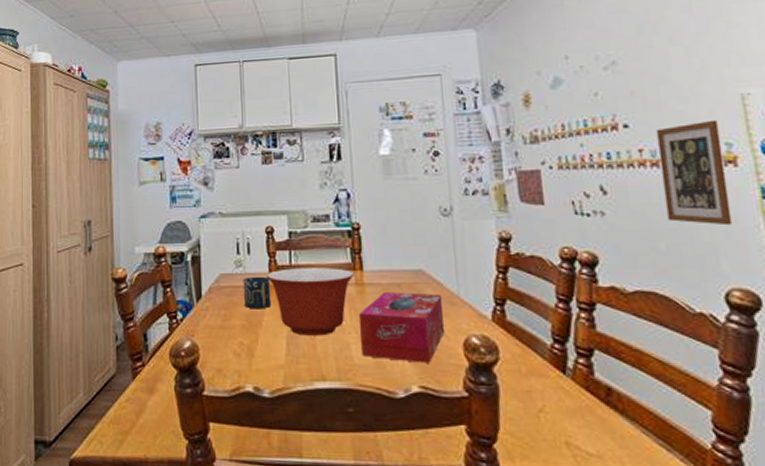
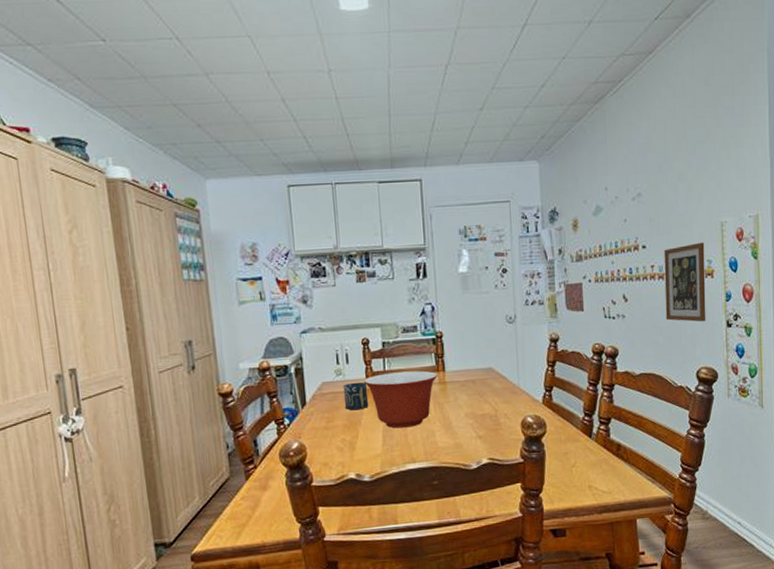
tissue box: present [358,292,445,363] -> none [441,386,508,441]

